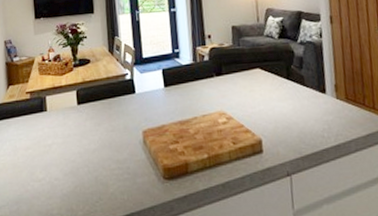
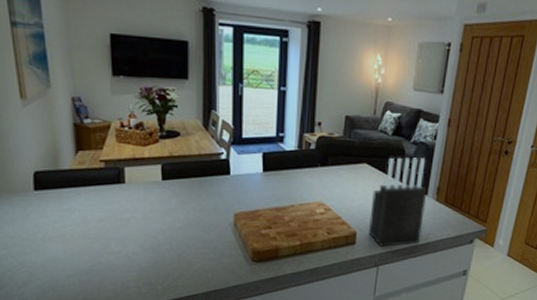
knife block: none [270,57,330,153] -> present [368,157,428,247]

